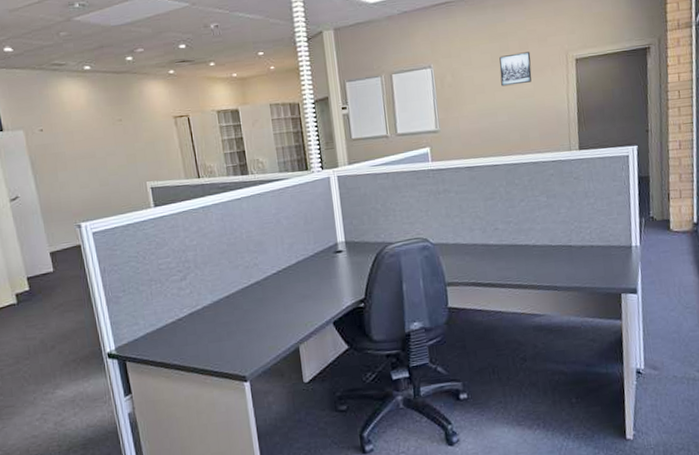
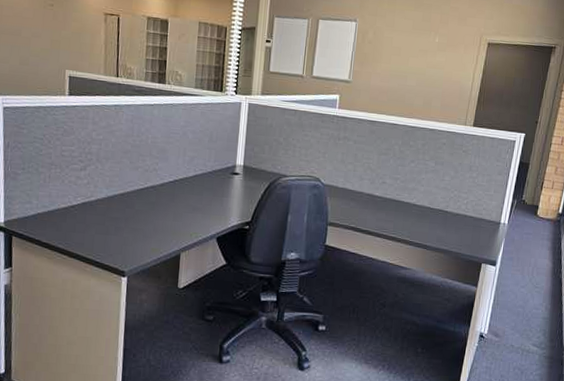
wall art: present [499,51,532,87] -> none [417,25,449,55]

